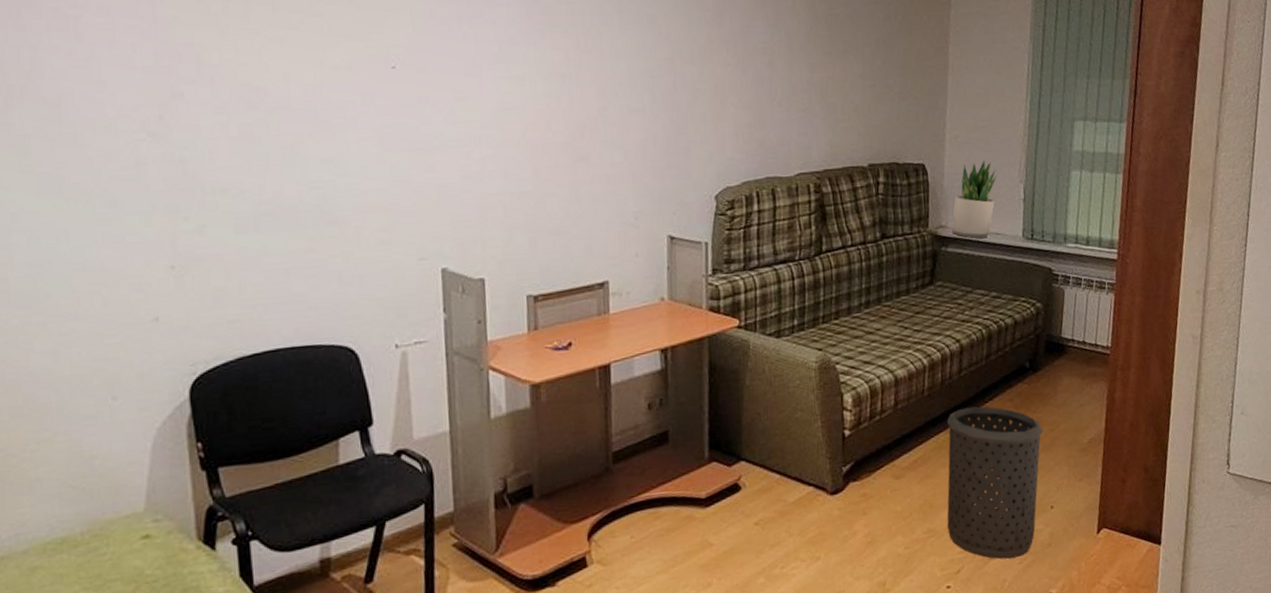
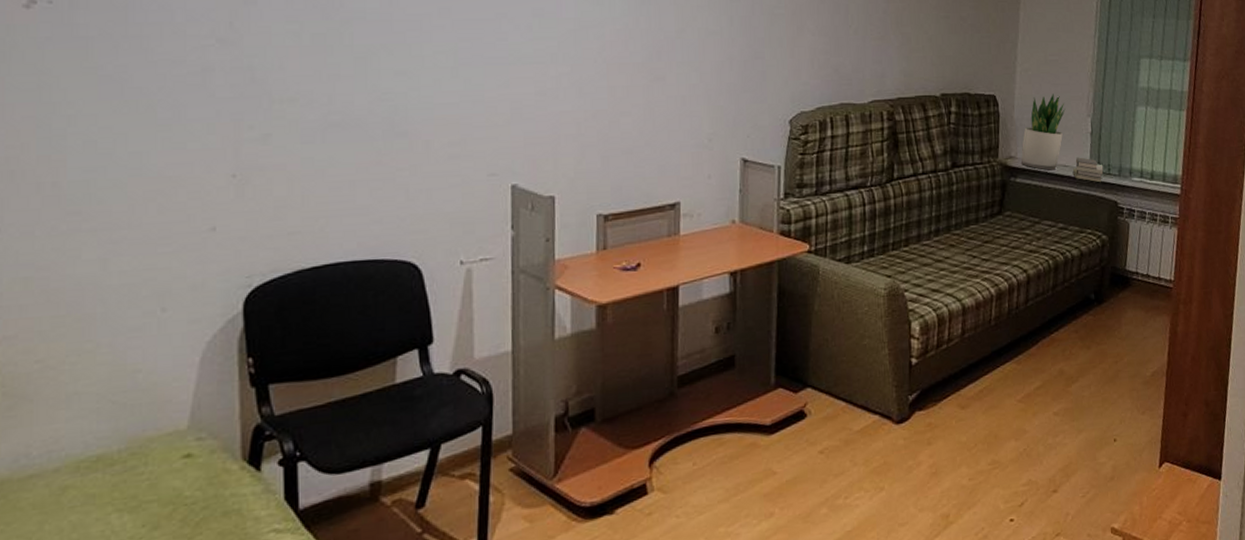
laundry basket: present [947,406,1043,559] -> none [1011,337,1107,492]
books: none [1005,224,1037,250] -> present [1072,157,1104,183]

